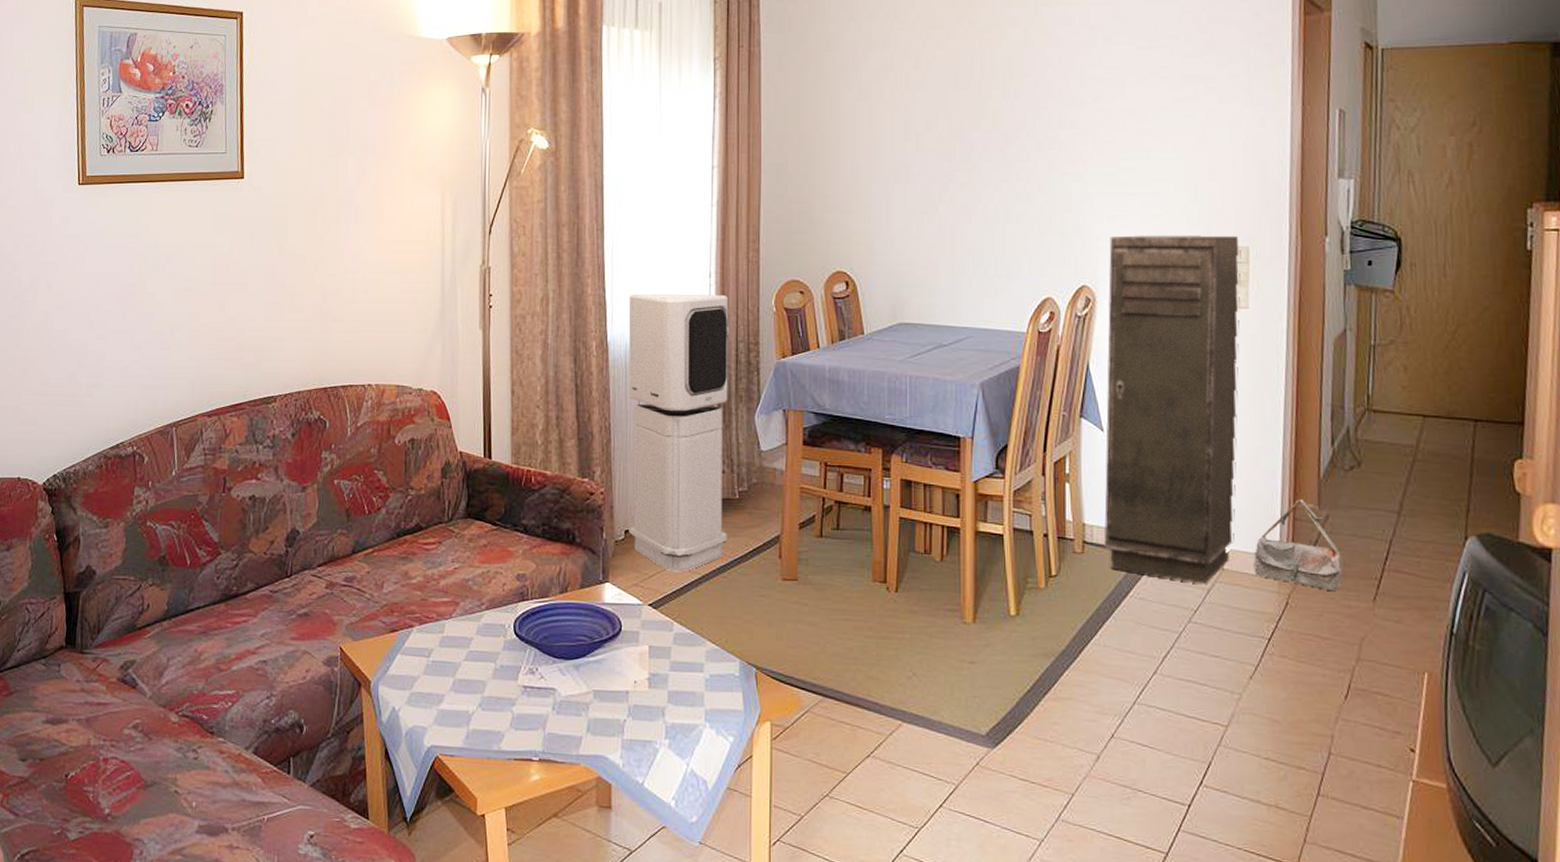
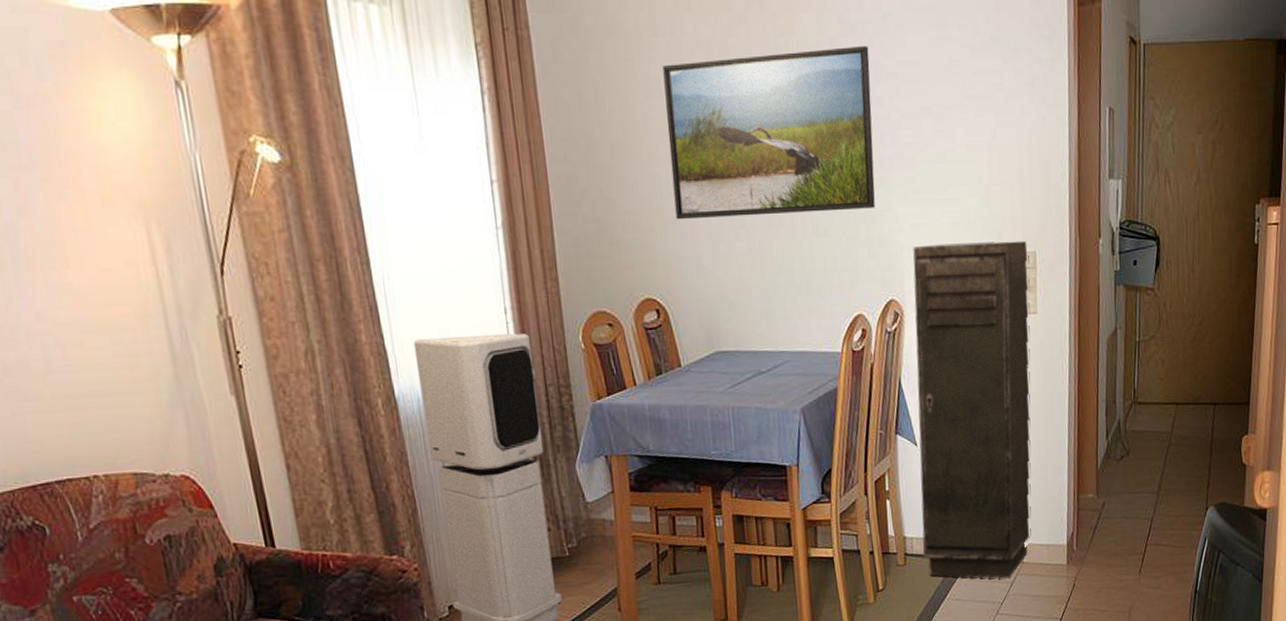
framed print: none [872,55,1074,204] -> present [662,45,875,220]
bag: present [1254,499,1343,592] -> none [1047,491,1116,570]

